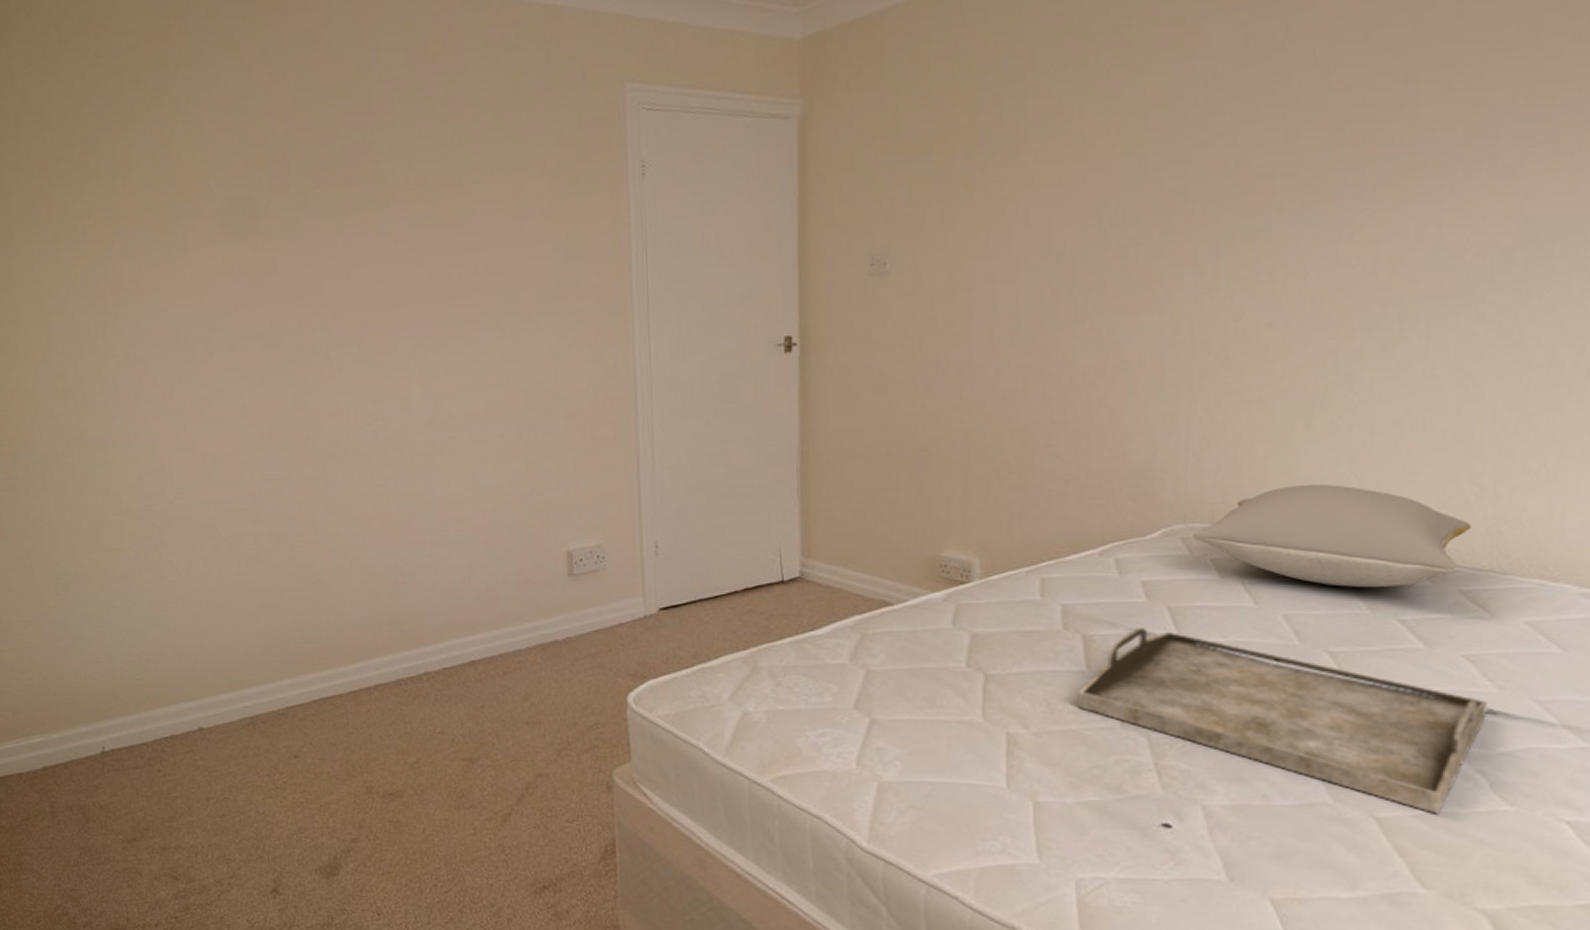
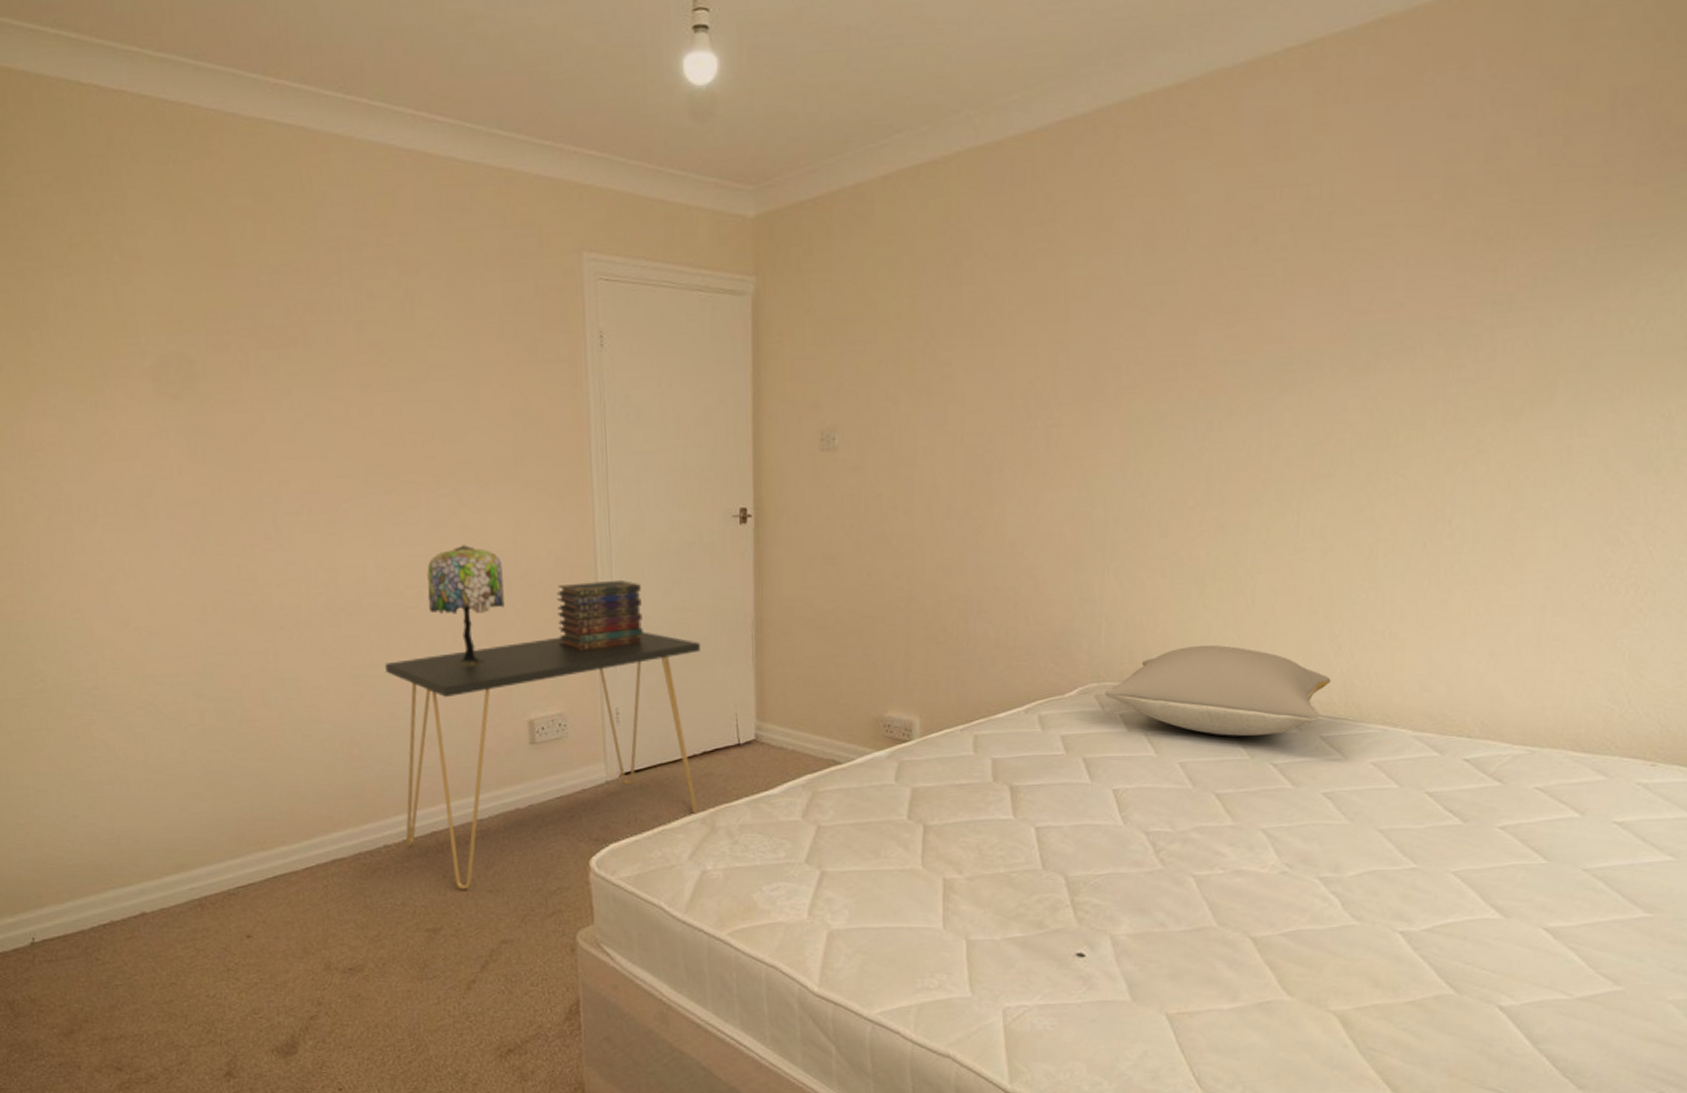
desk: none [427,463,742,719] -> present [384,631,700,889]
table lamp: none [469,375,545,498] -> present [427,545,505,668]
book stack: none [596,410,684,483] -> present [556,579,643,652]
serving tray: present [1078,628,1489,814] -> none [1006,778,1342,932]

